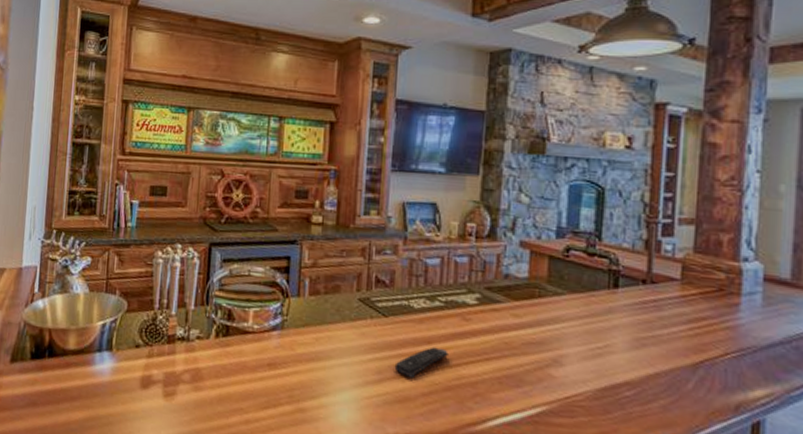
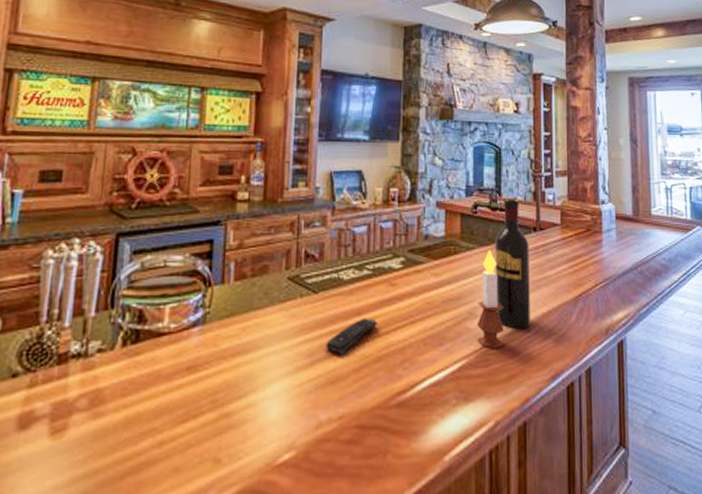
candle: none [561,298,597,402] -> present [477,250,504,349]
wine bottle: none [587,243,635,387] -> present [495,197,530,329]

